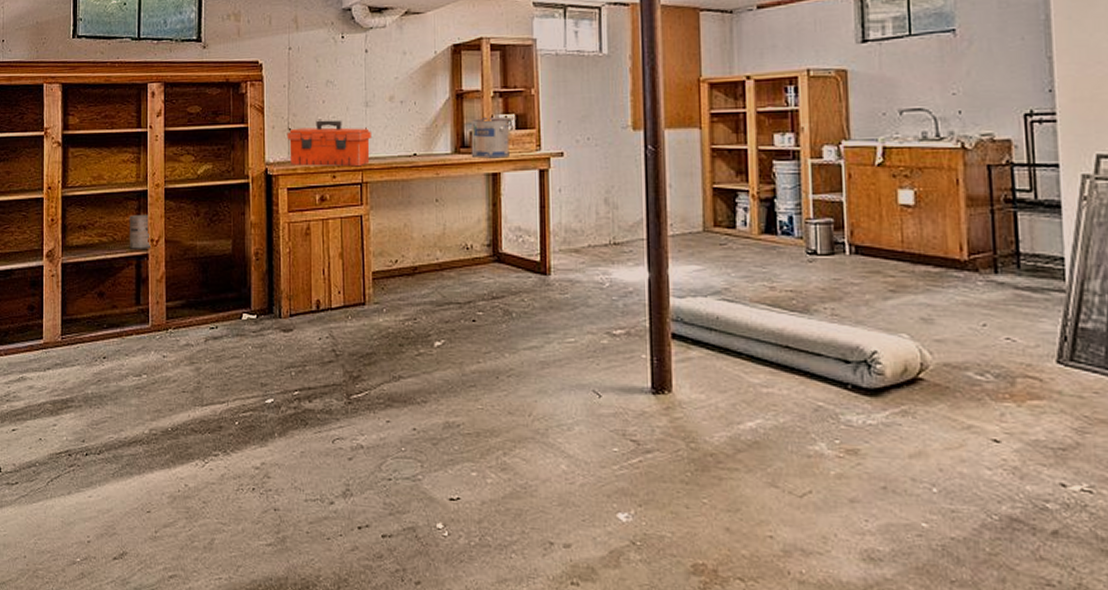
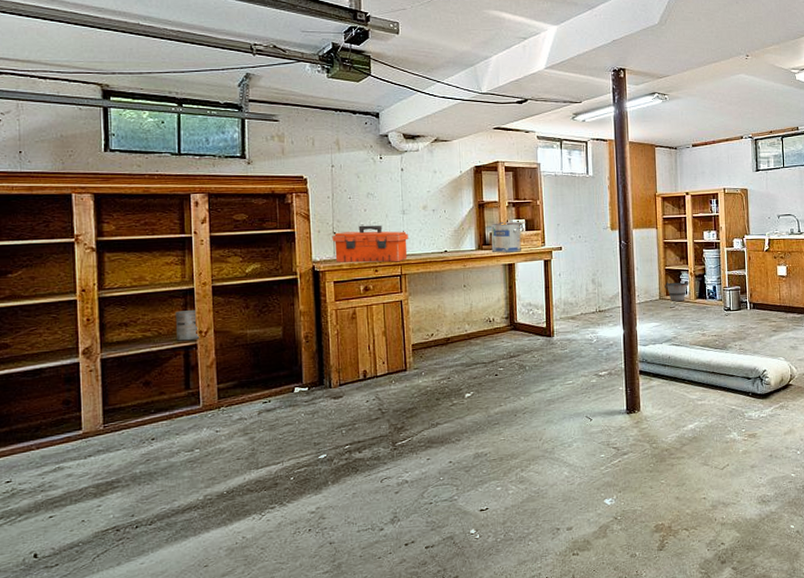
bucket: none [711,207,748,237] -> present [664,281,688,302]

